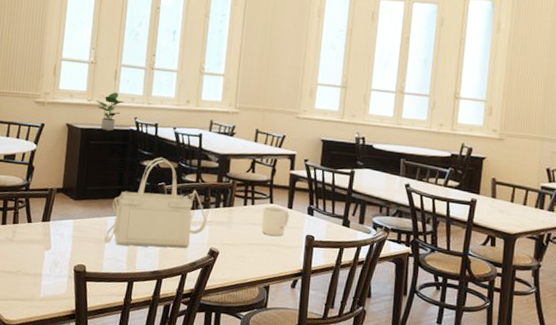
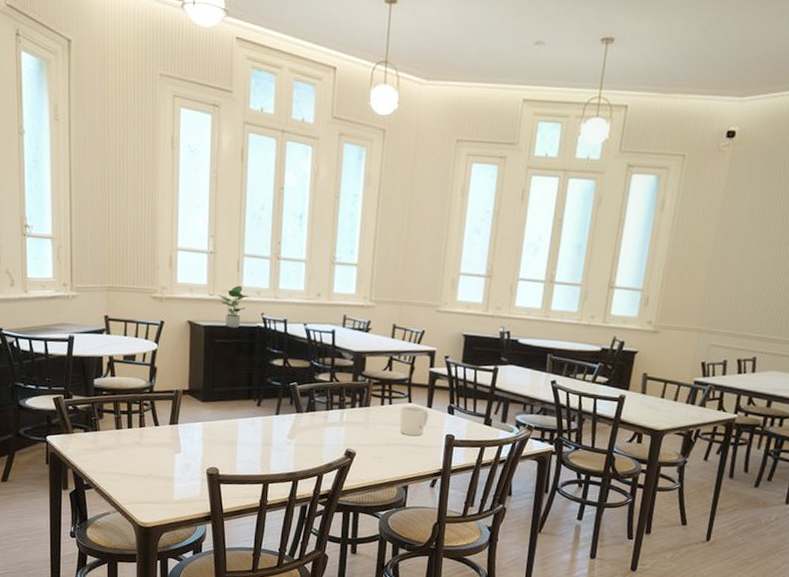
handbag: present [105,157,206,248] -> none [237,355,342,449]

